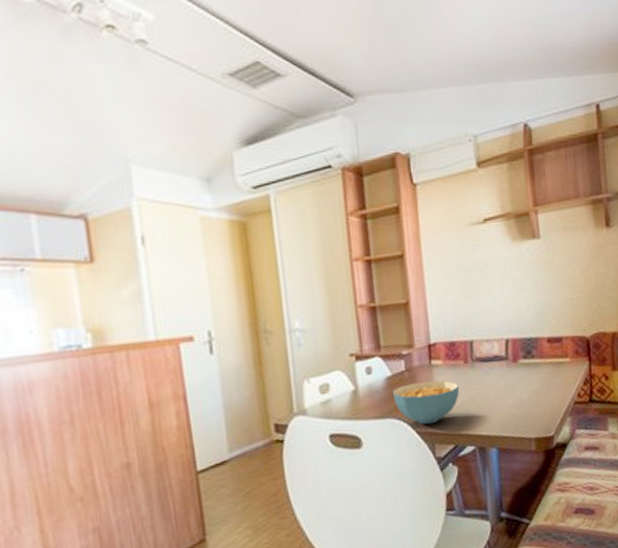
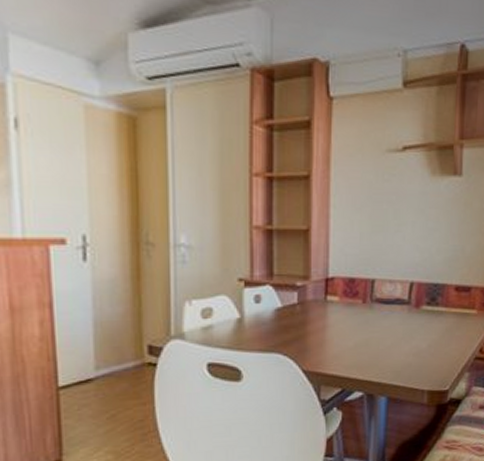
cereal bowl: present [392,380,460,425] -> none [280,317,355,364]

